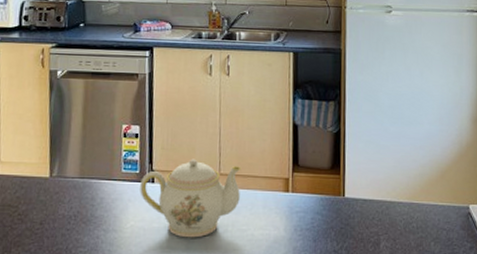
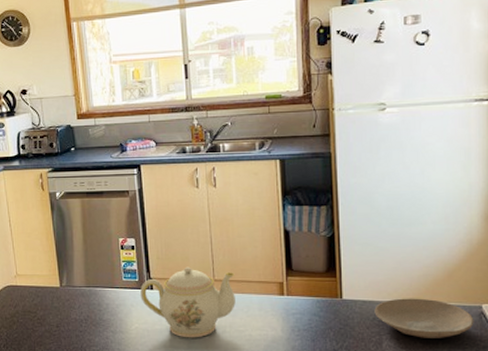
plate: none [374,197,462,239] -> present [374,298,474,338]

